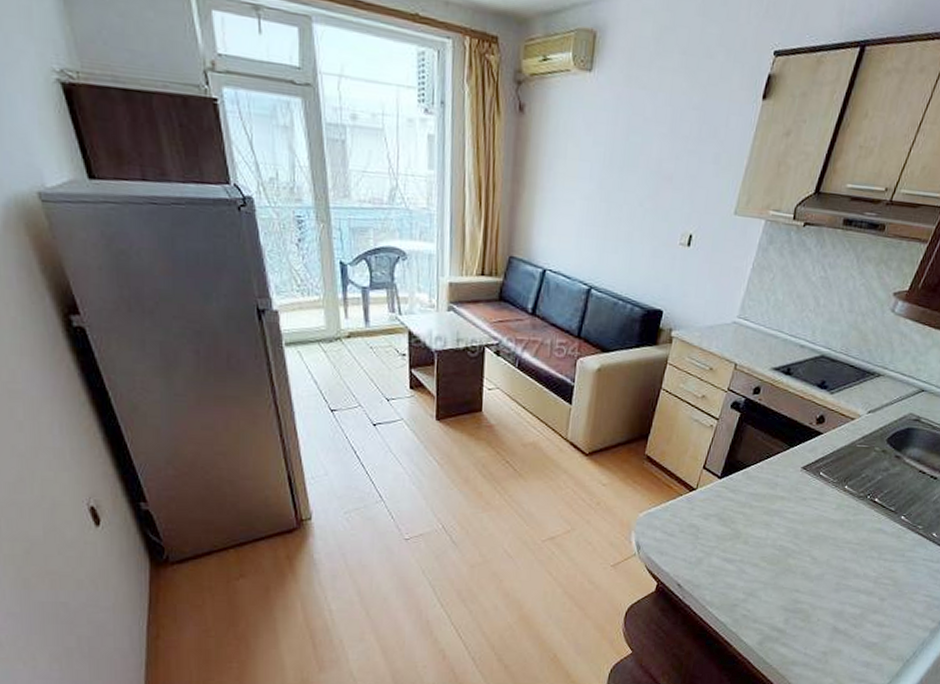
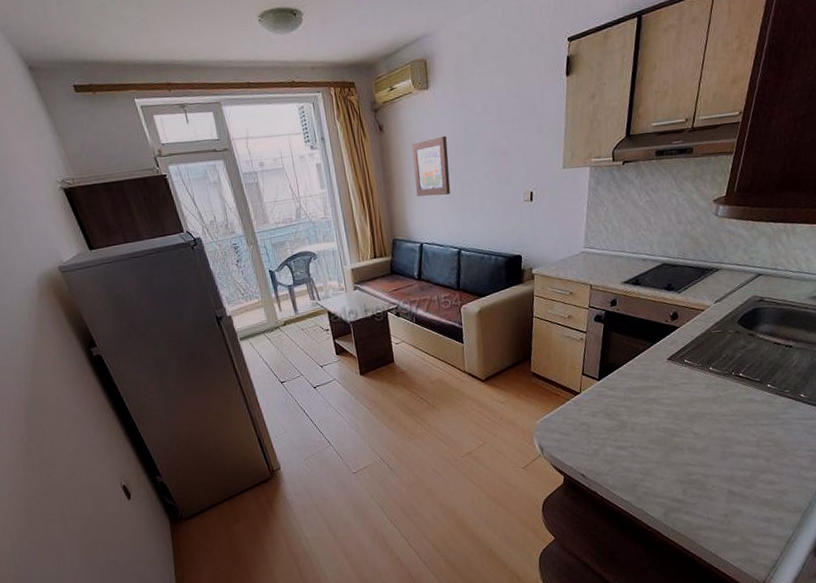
wall art: none [551,137,602,216] -> present [411,135,451,197]

